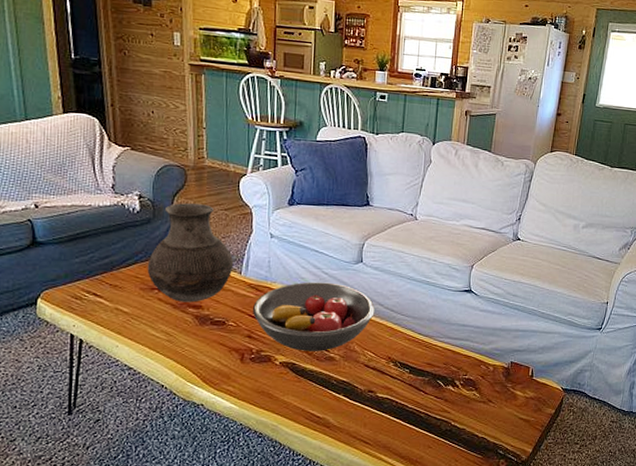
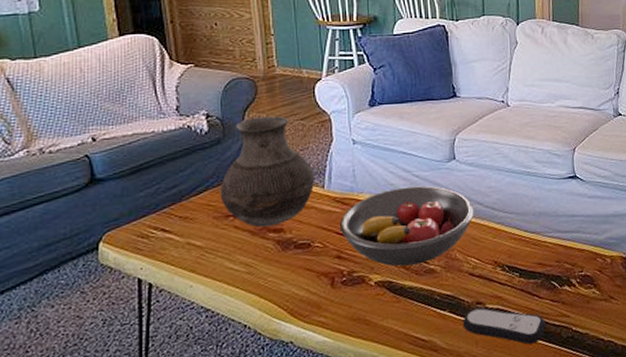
remote control: none [354,395,428,432] -> present [462,307,546,345]

